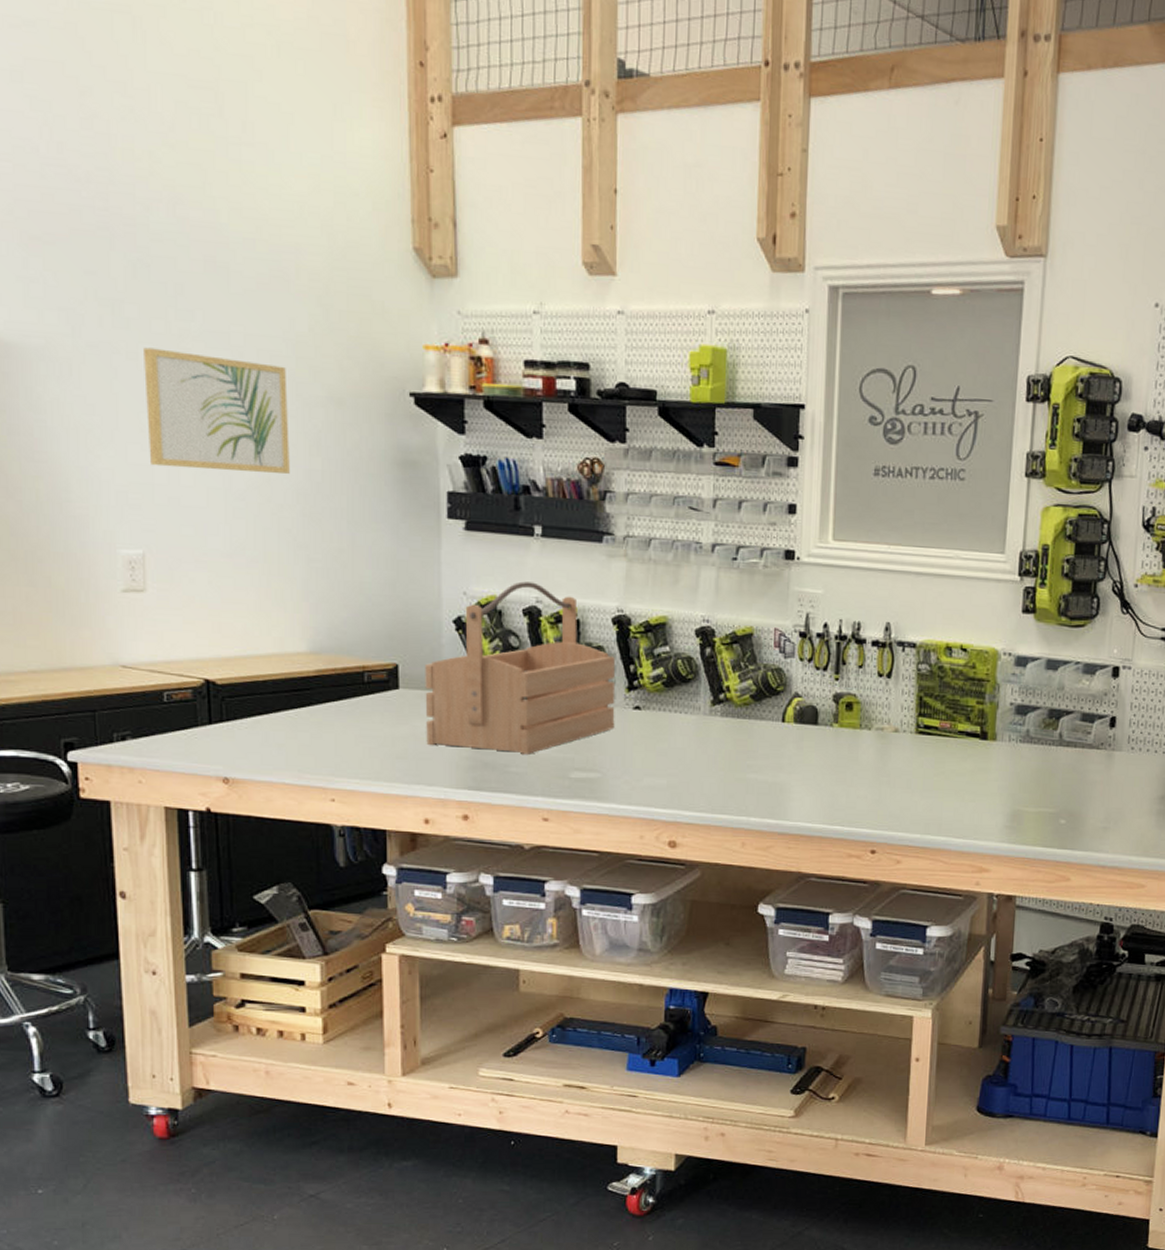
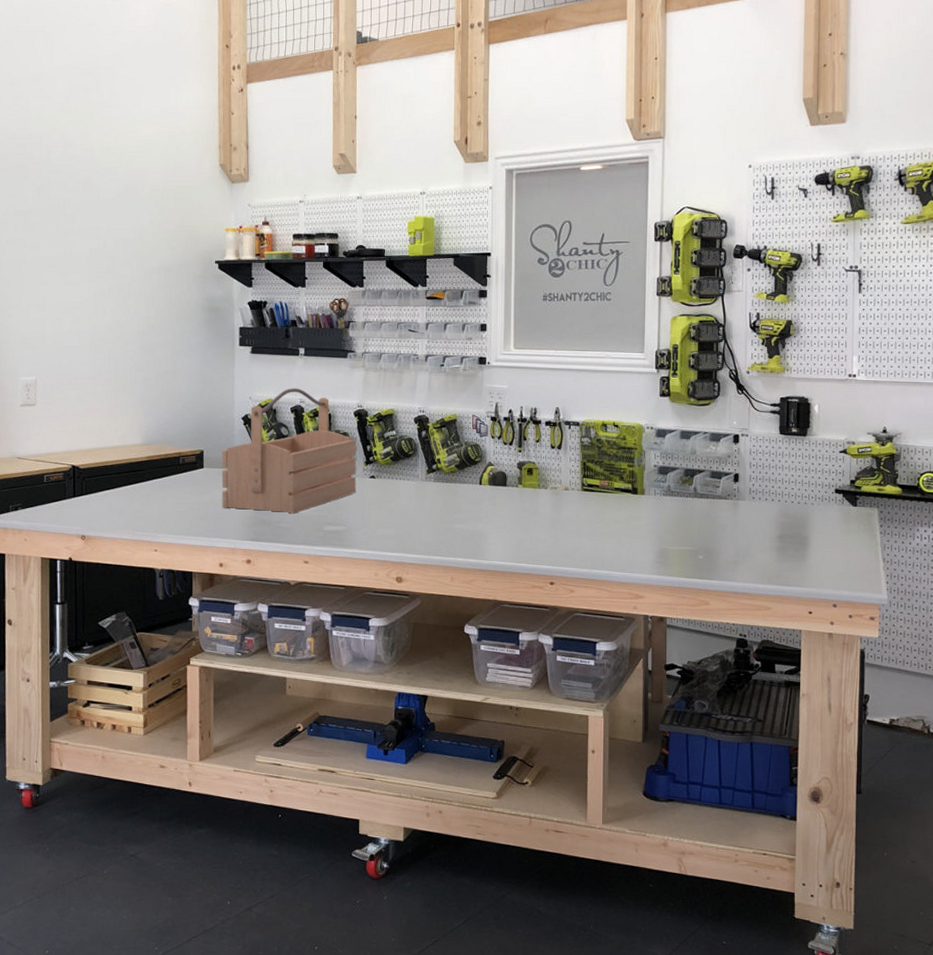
wall art: present [144,347,290,474] -> none [42,241,135,321]

